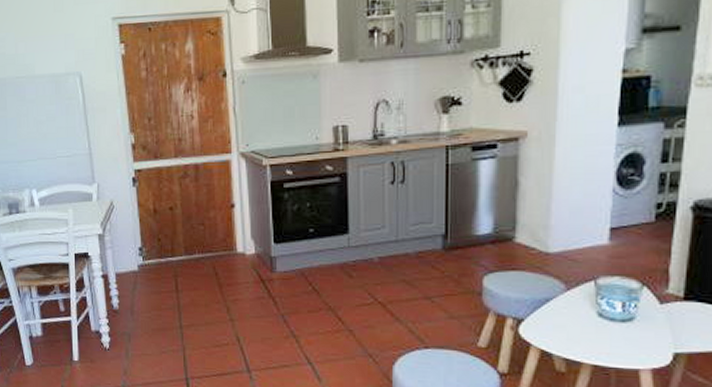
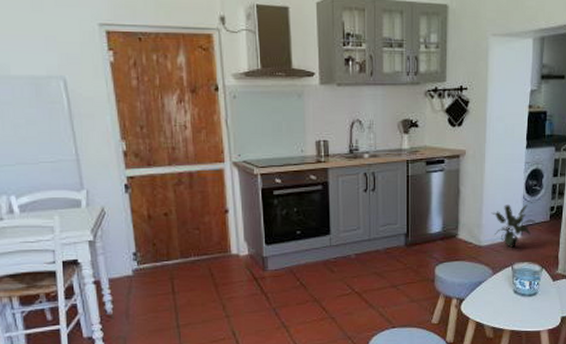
potted plant: none [563,200,632,256] -> present [491,204,536,248]

